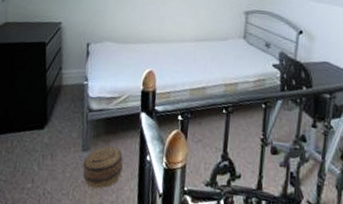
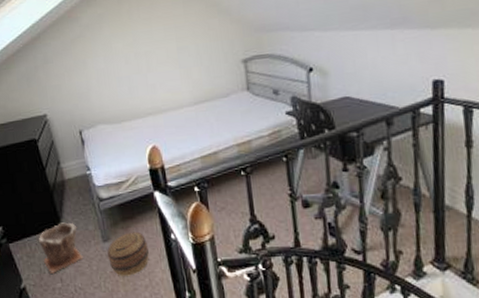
plant pot: none [21,125,62,173] -> present [39,222,83,274]

